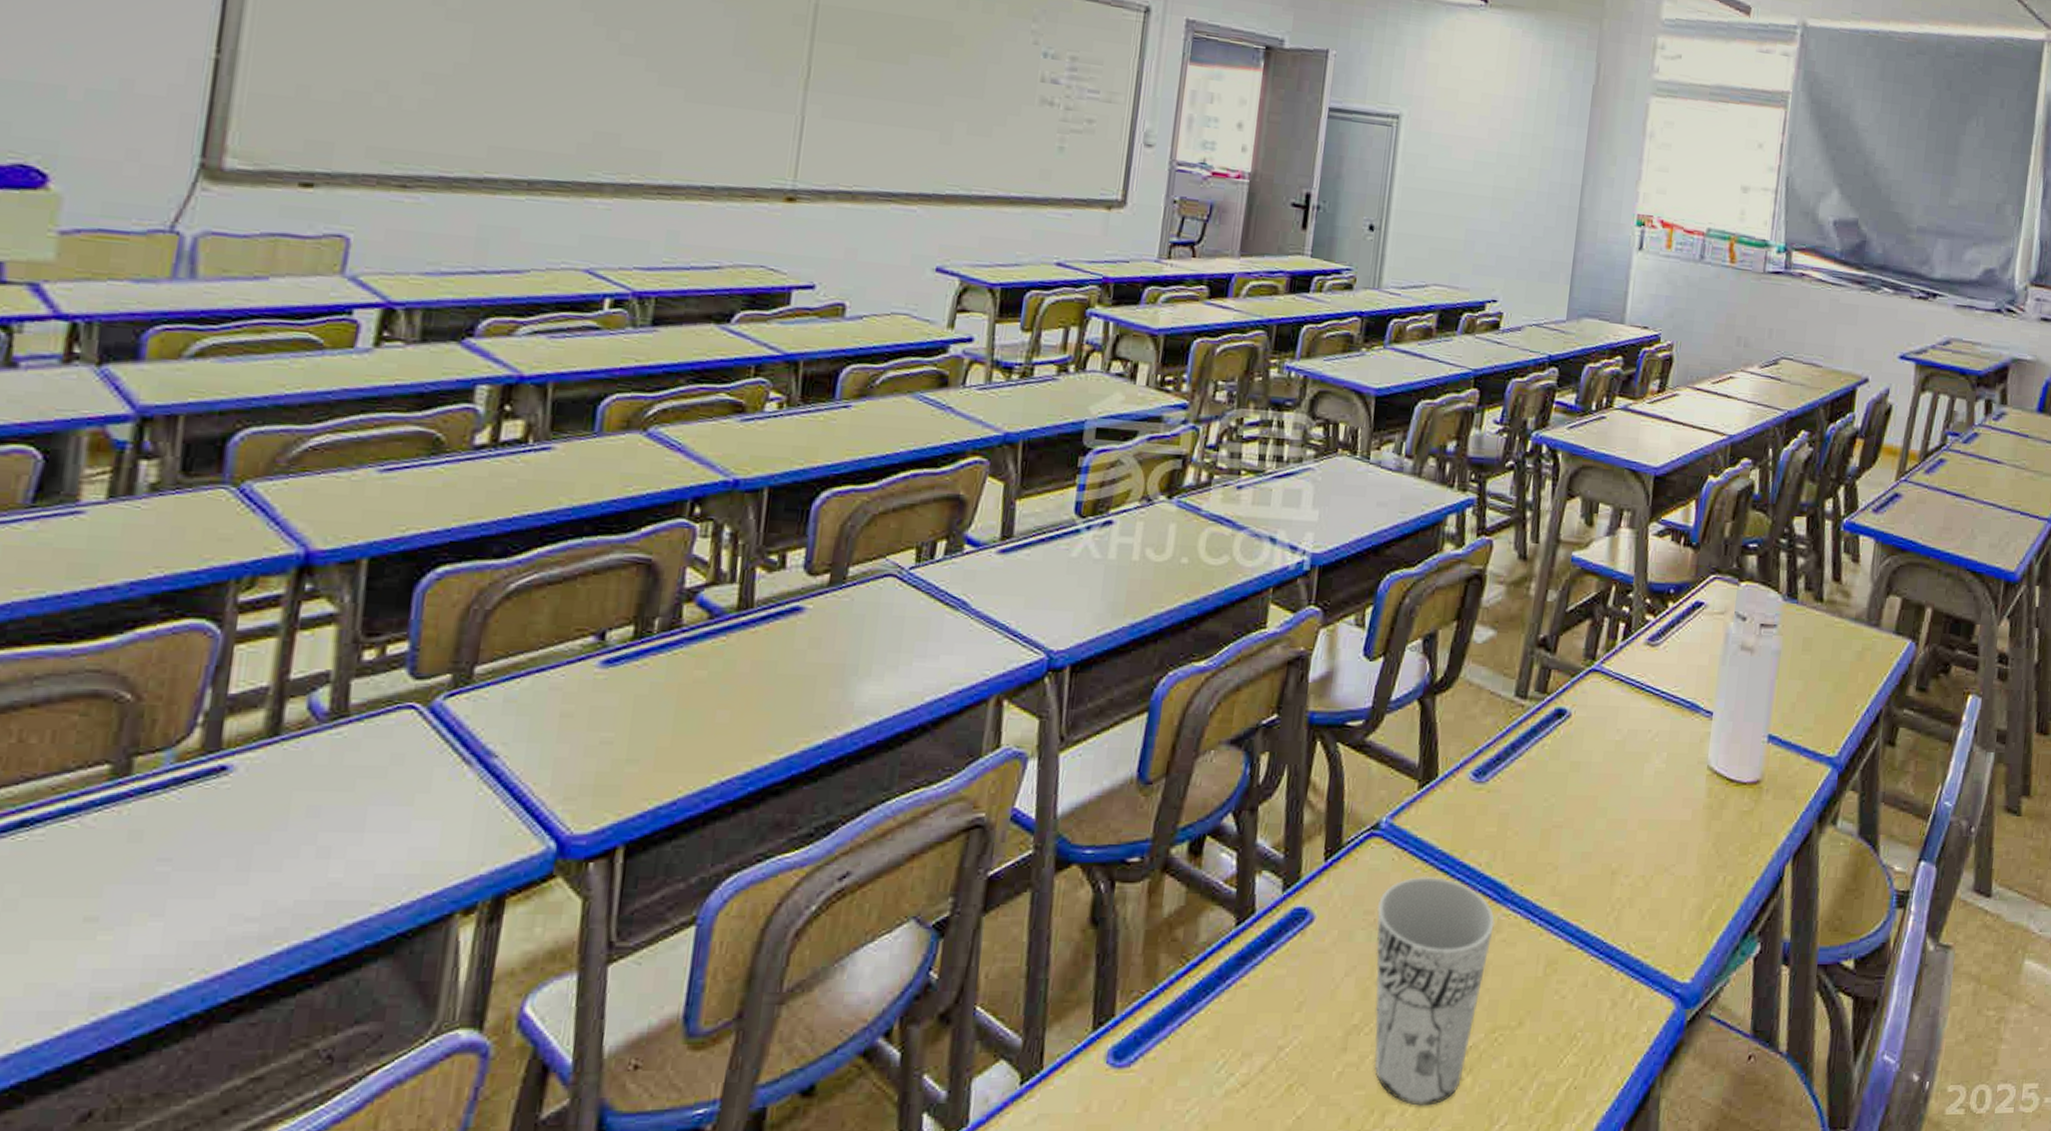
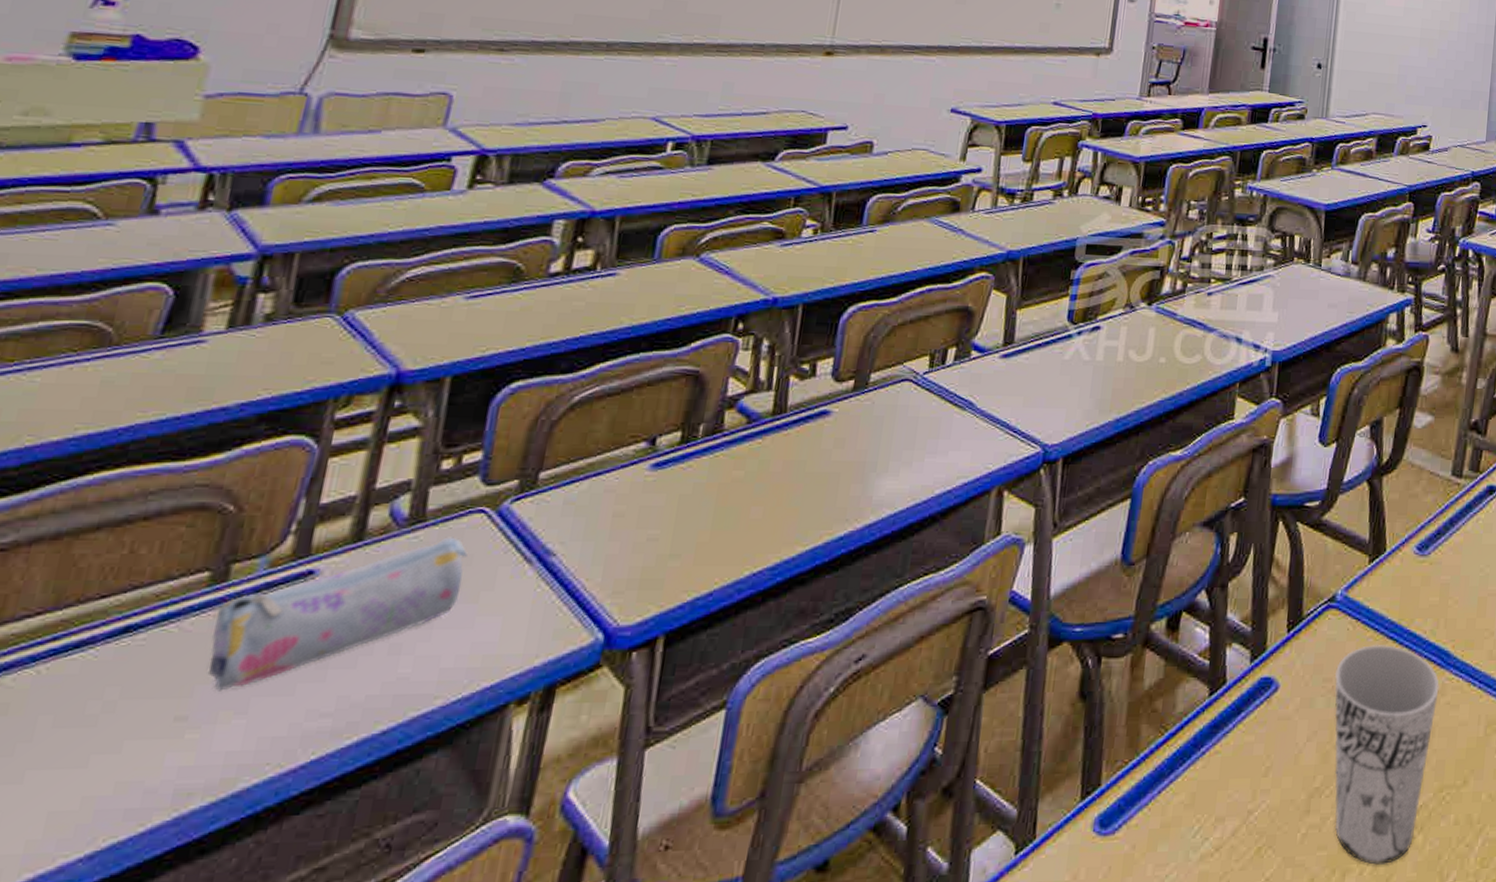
pencil case: none [116,734,398,892] -> present [207,537,468,691]

